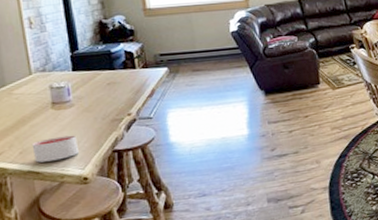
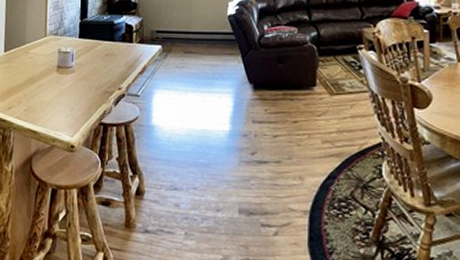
candle: present [31,135,79,163] -> none [35,100,72,123]

